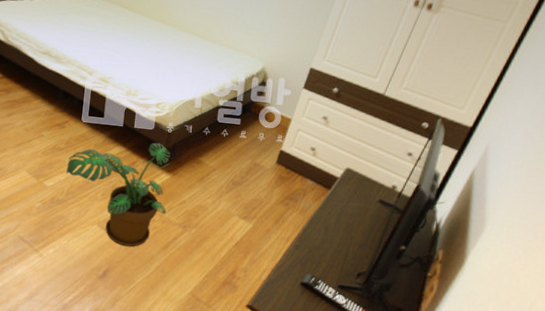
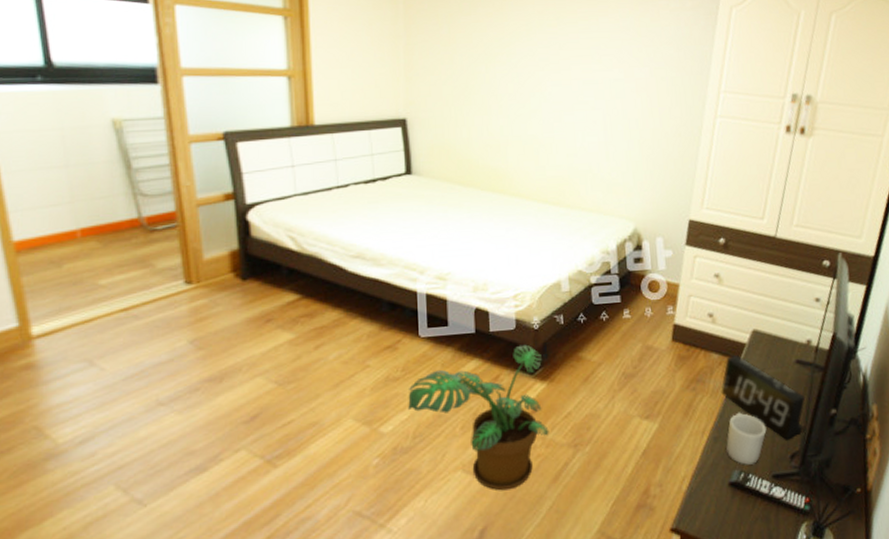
mug: none [304,230,342,273] -> present [726,412,767,465]
alarm clock: none [309,185,381,262] -> present [721,355,806,440]

